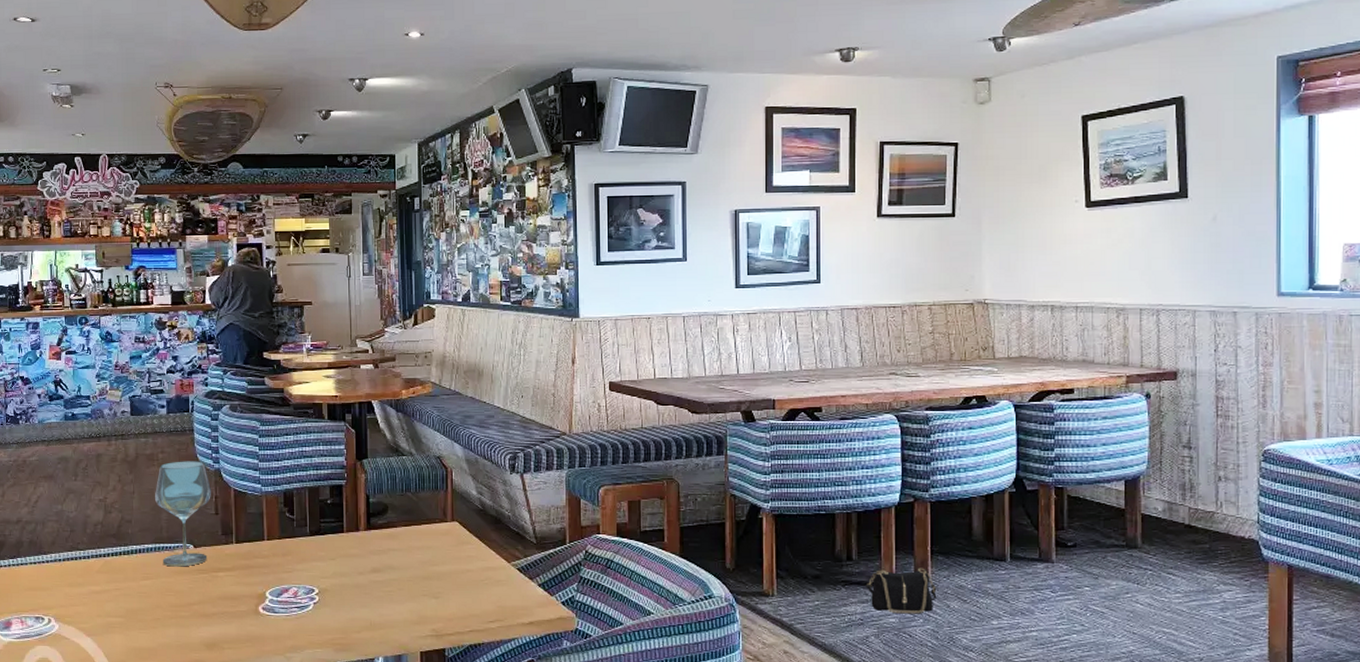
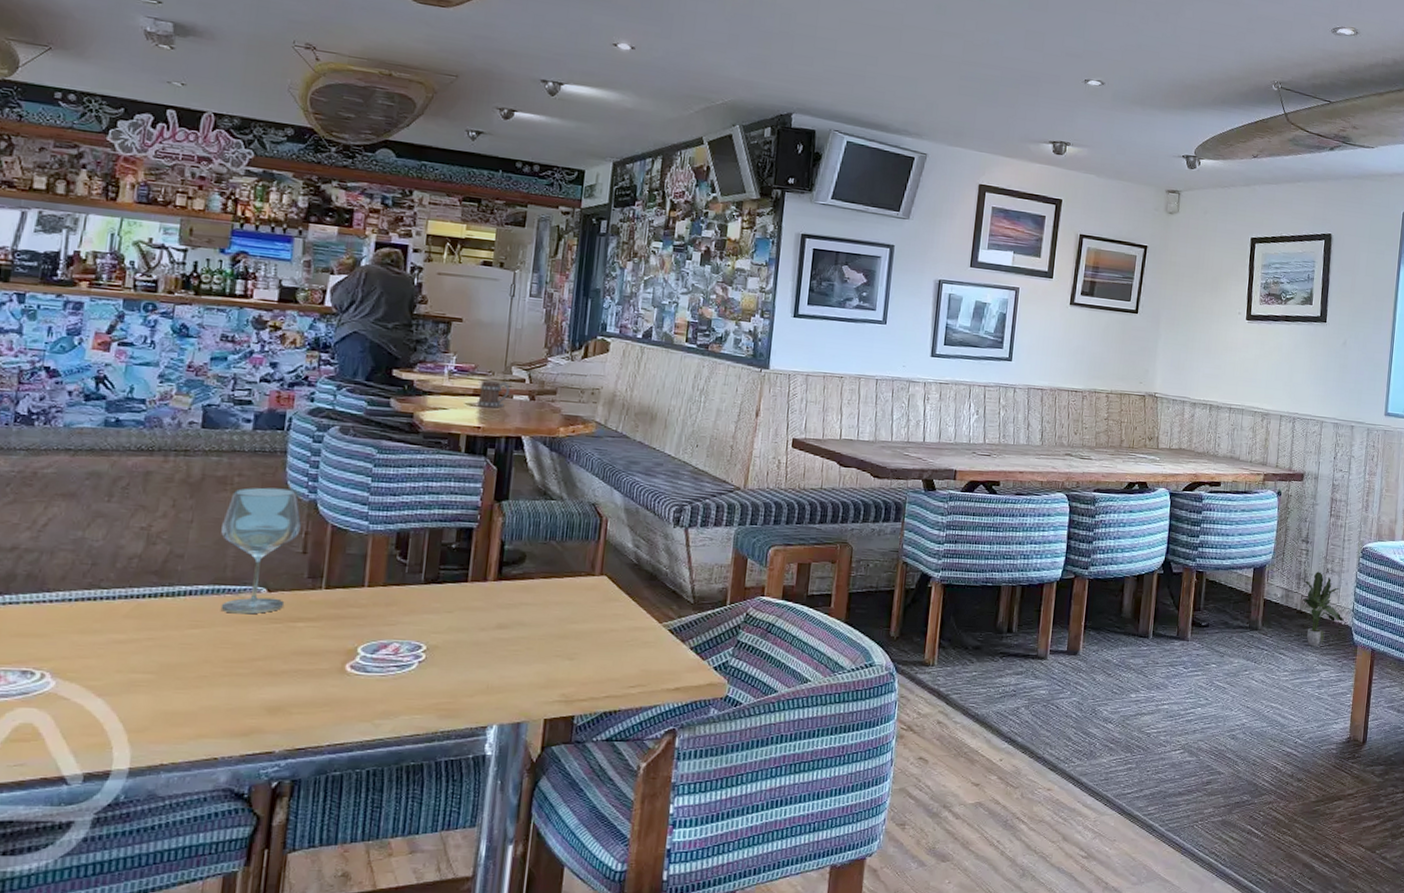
beer mug: none [332,355,357,379] -> present [477,381,510,410]
handbag: present [866,568,937,614] -> none [1021,642,1086,687]
potted plant: none [1186,480,1249,565] -> present [1301,571,1345,647]

